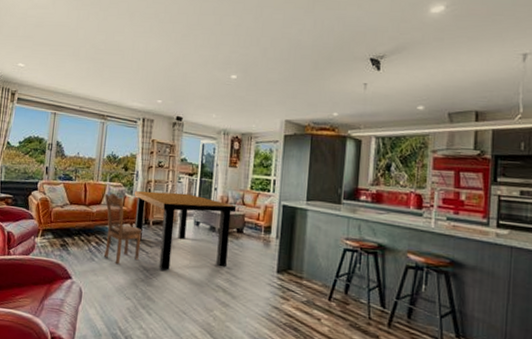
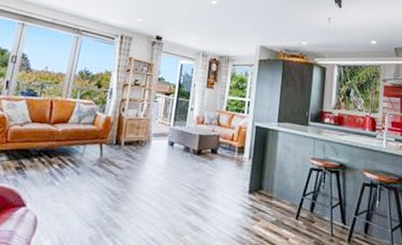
dining chair: present [103,193,142,264] -> none [66,111,113,188]
dining table: present [134,191,237,271] -> none [103,109,212,194]

